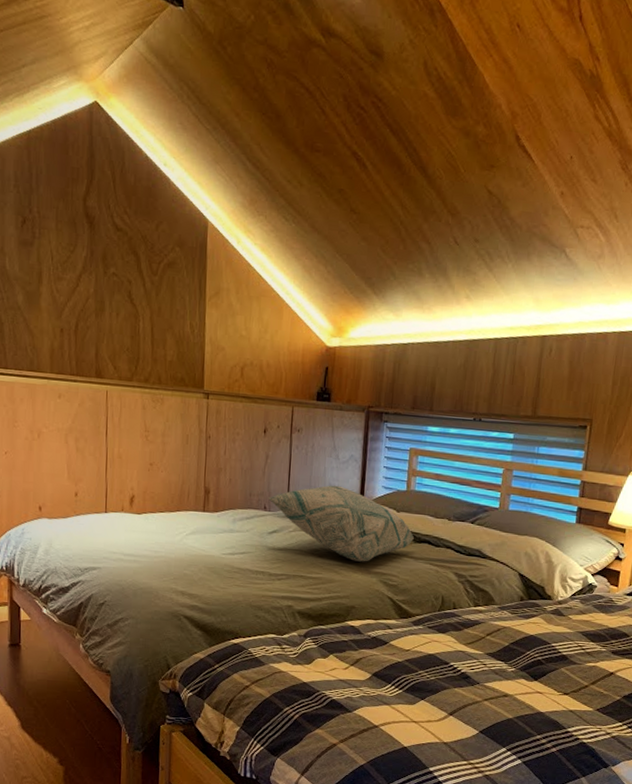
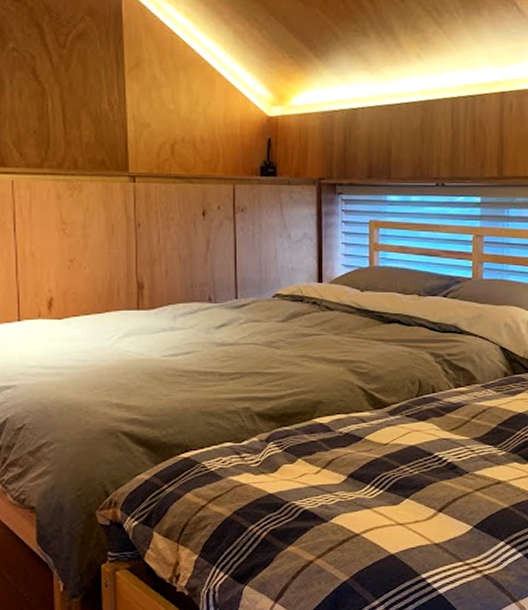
decorative pillow: present [267,485,414,562] -> none [212,268,382,350]

